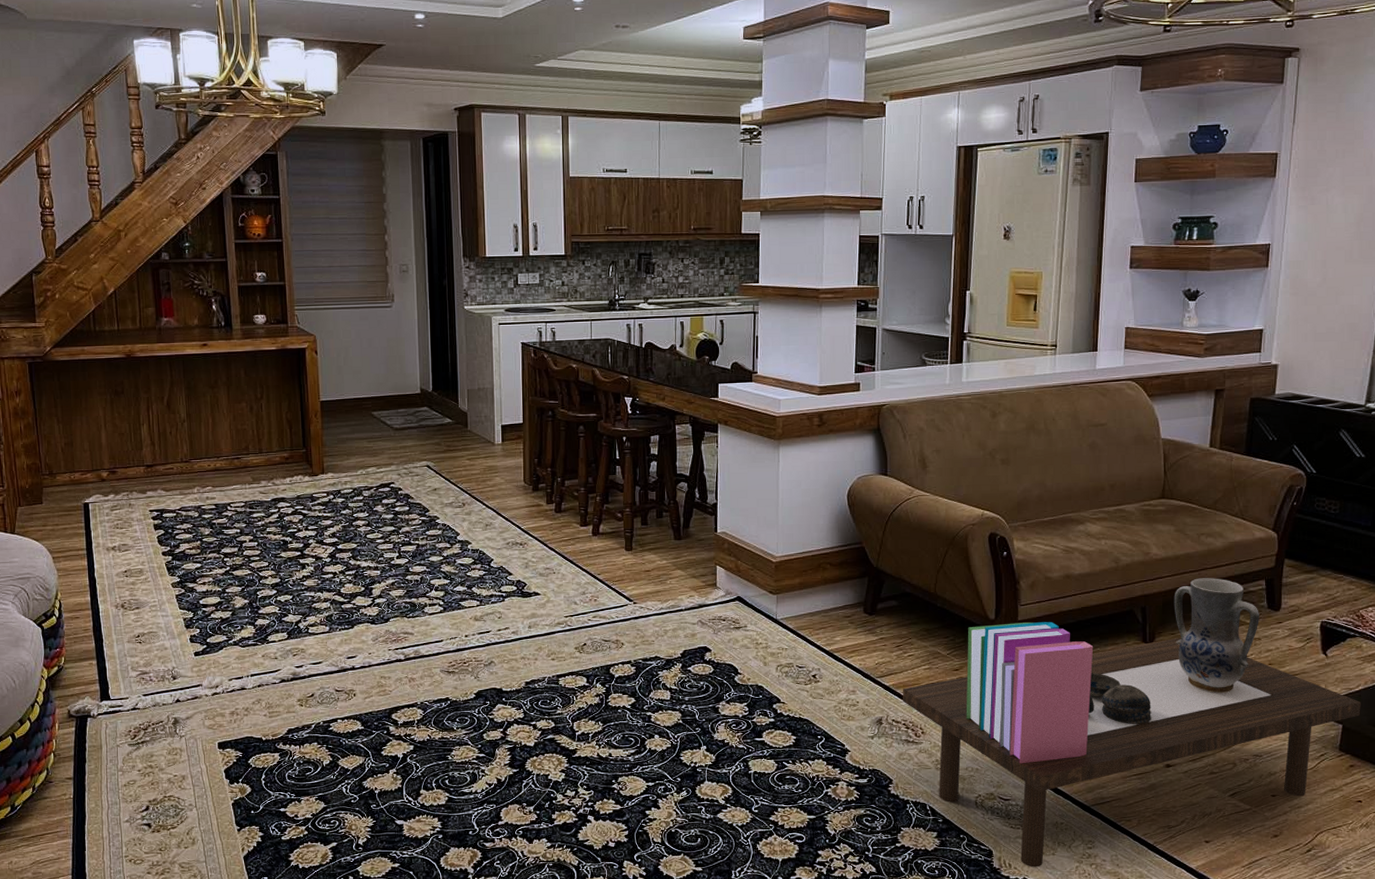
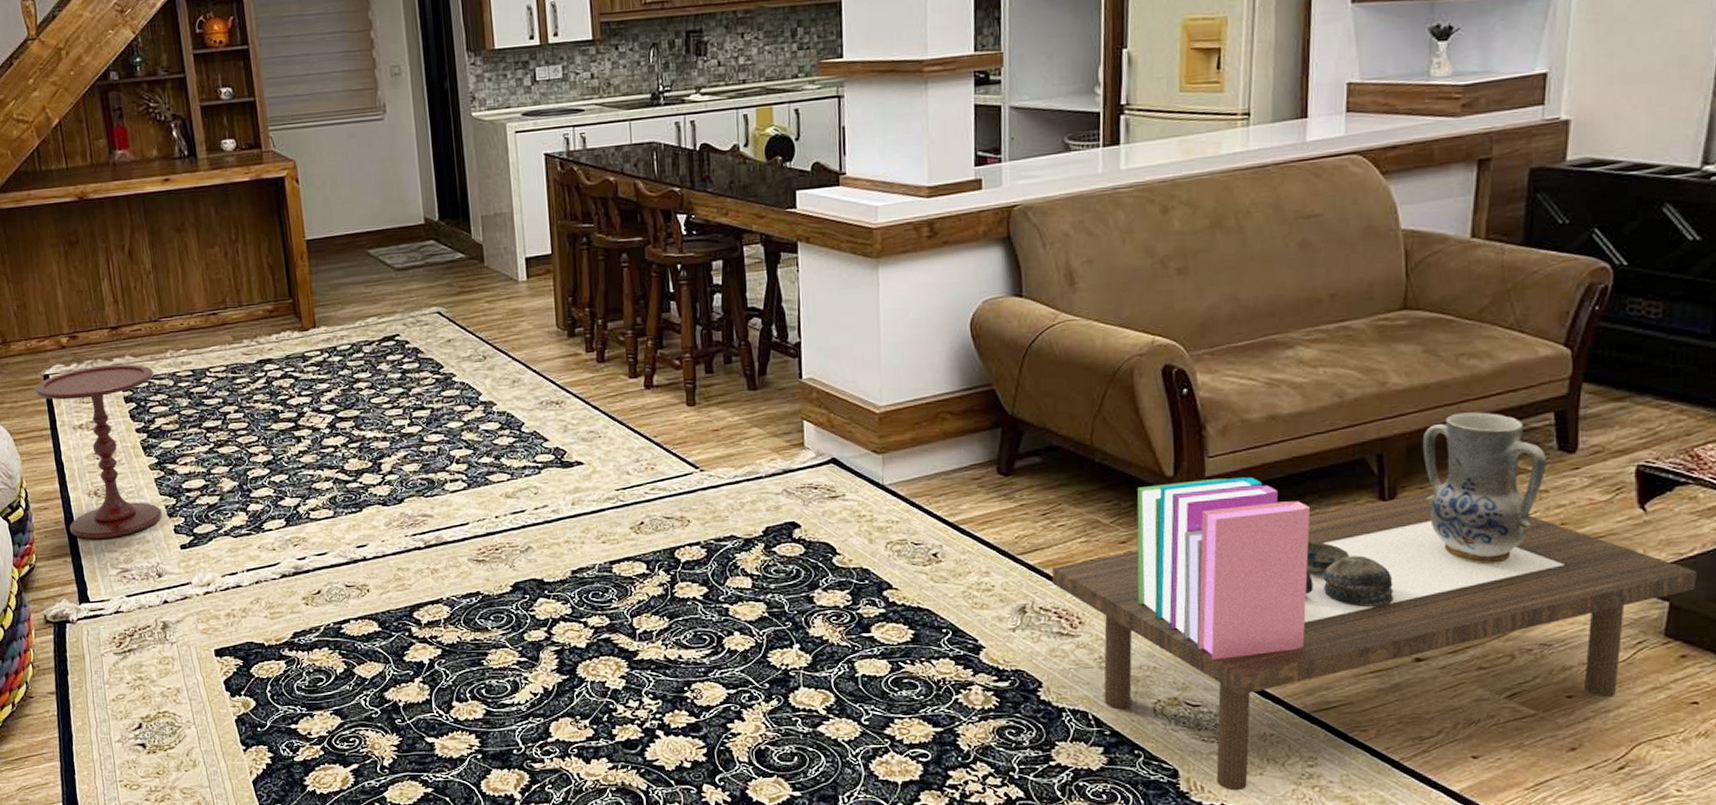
side table: none [74,497,181,646] -> present [34,364,162,540]

